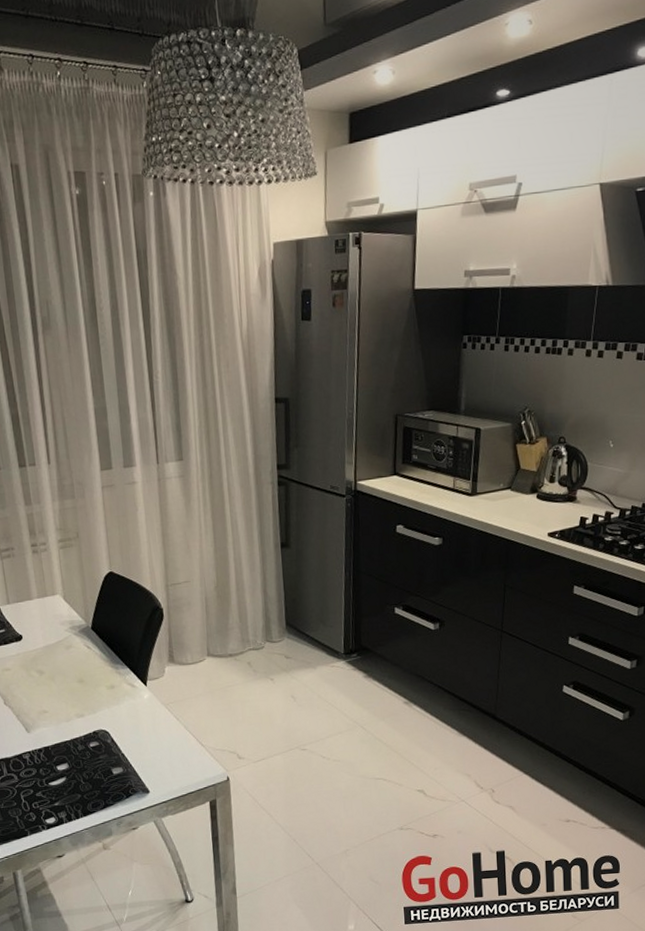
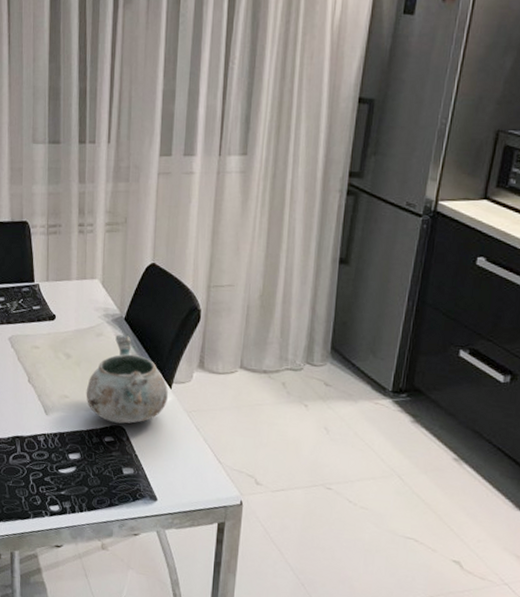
decorative bowl: none [64,643,145,728] -> present [86,335,168,424]

